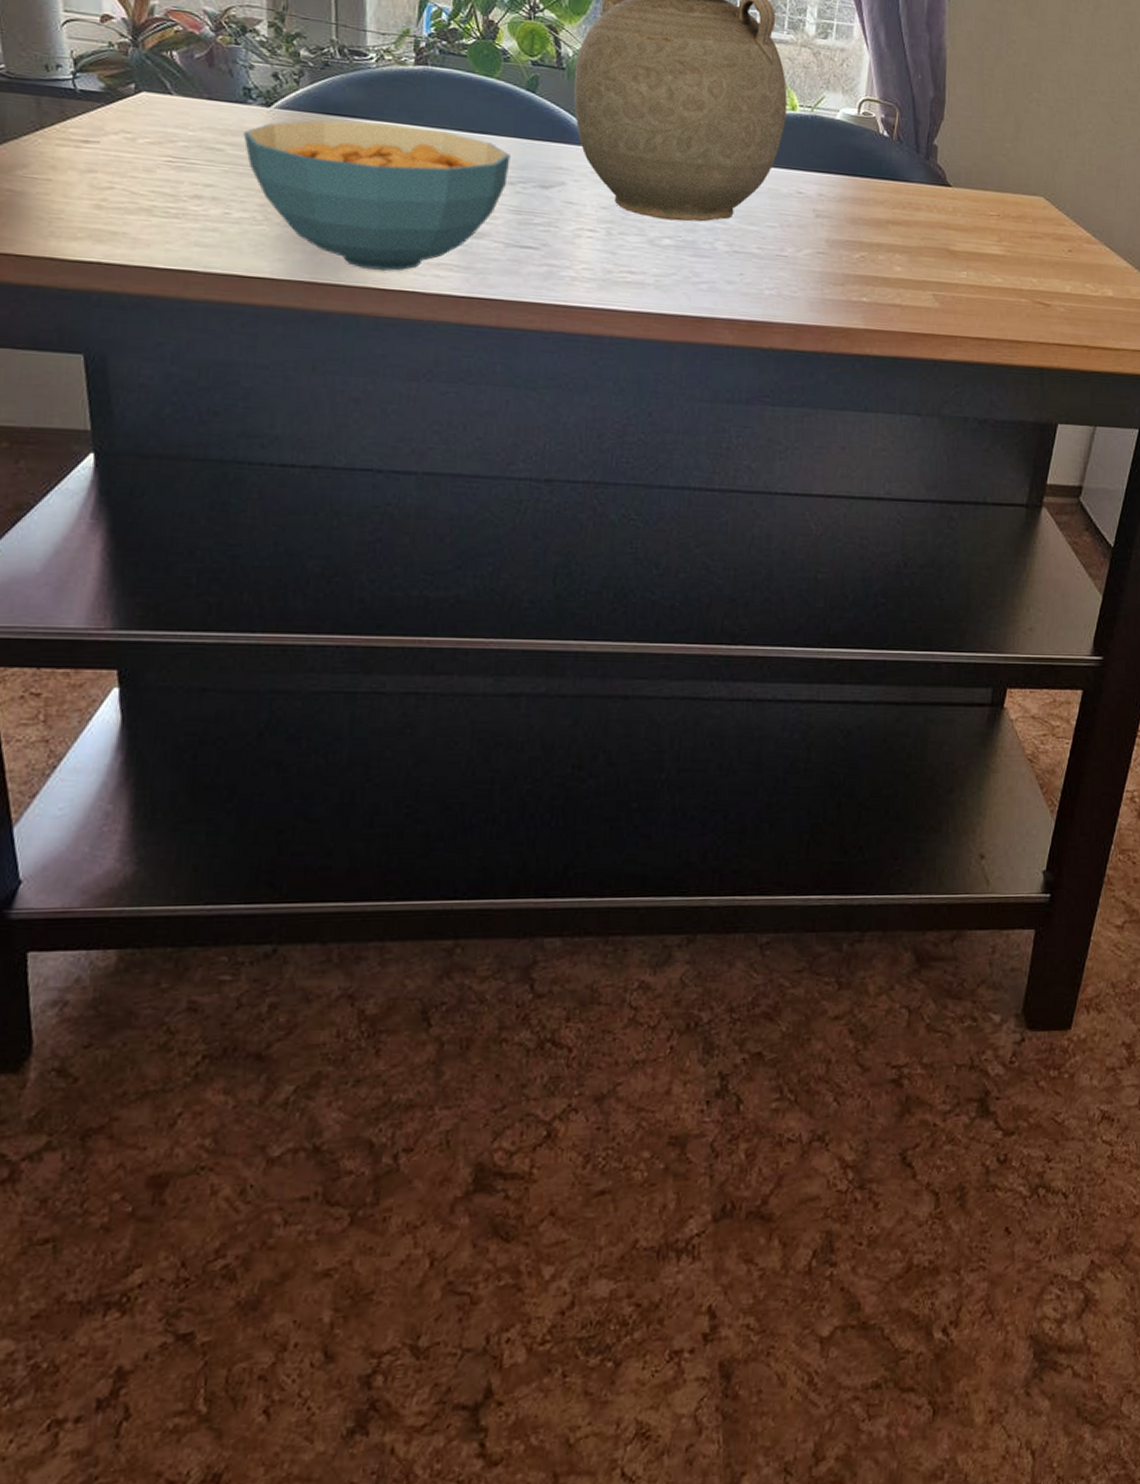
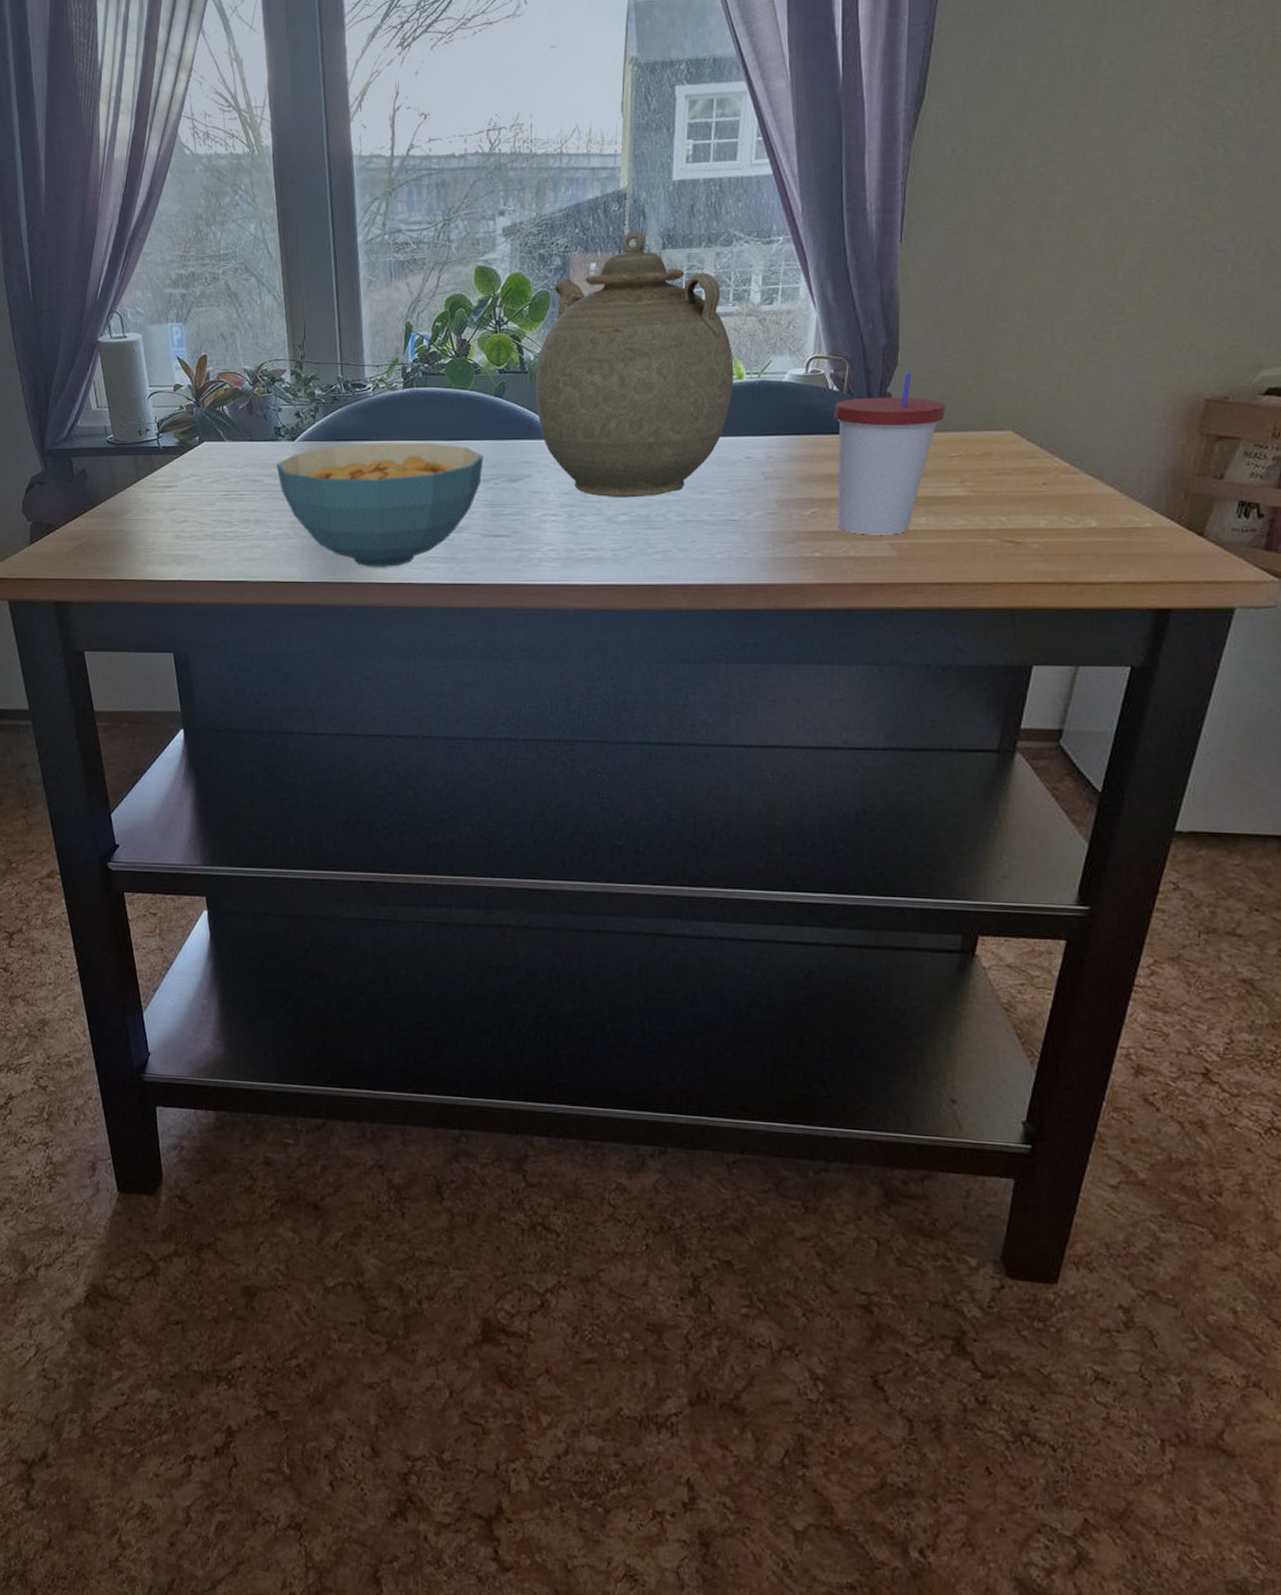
cup: none [884,127,986,287] -> present [834,372,946,535]

